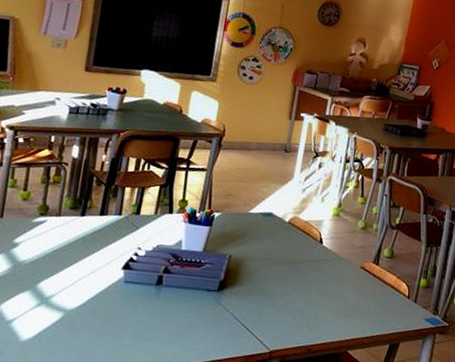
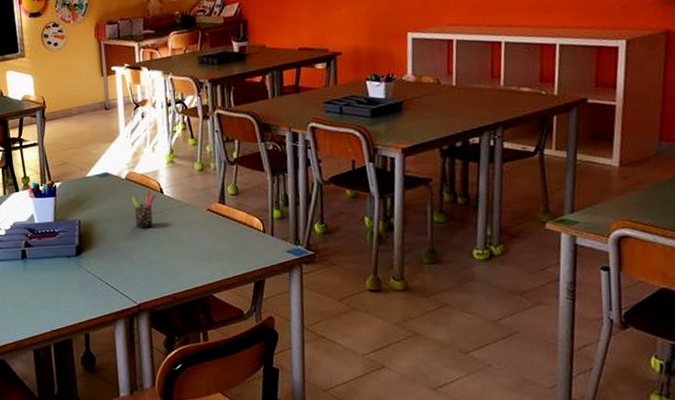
pen holder: none [287,237,315,275] -> present [132,190,156,228]

